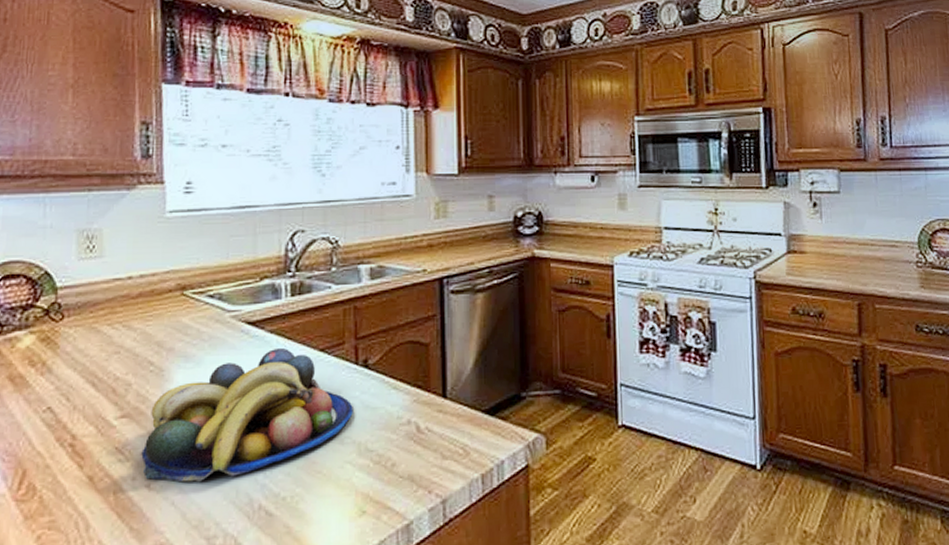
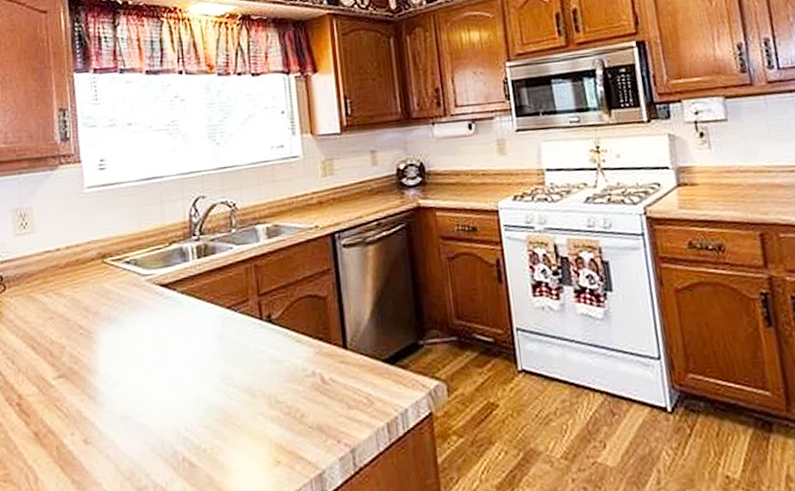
fruit bowl: present [141,347,353,482] -> none [77,307,262,437]

